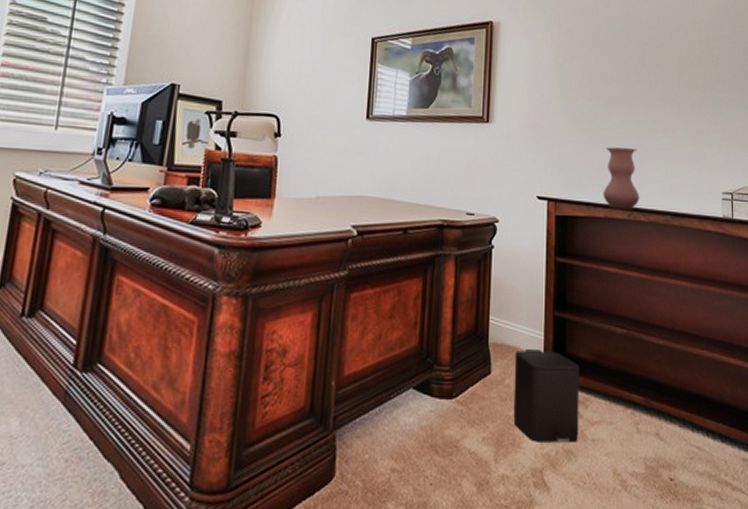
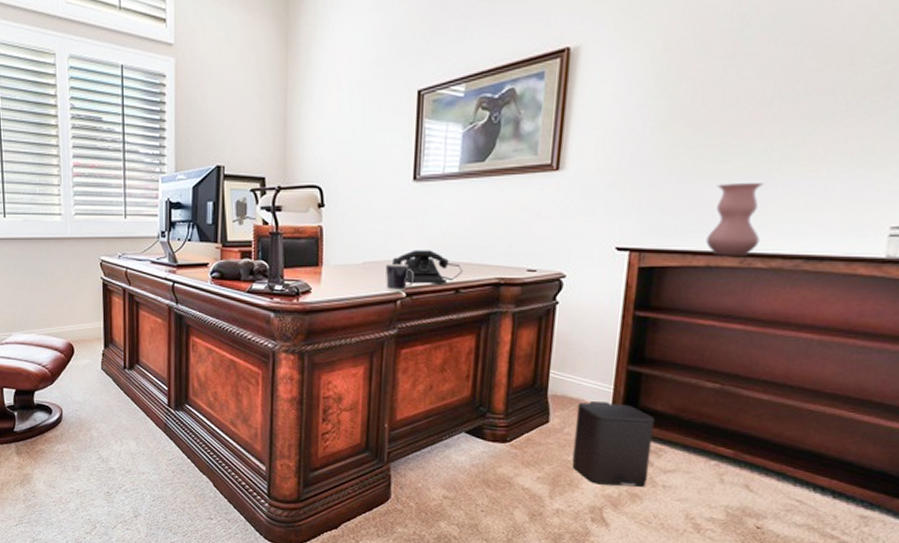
mug: none [337,199,367,230] -> present [385,263,415,291]
telephone: none [345,187,410,224] -> present [393,250,463,284]

